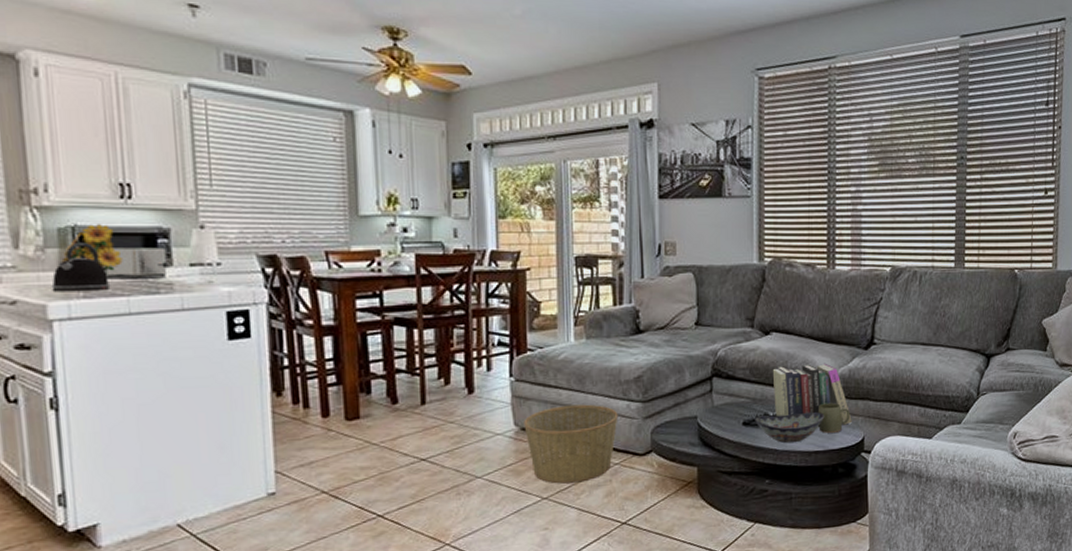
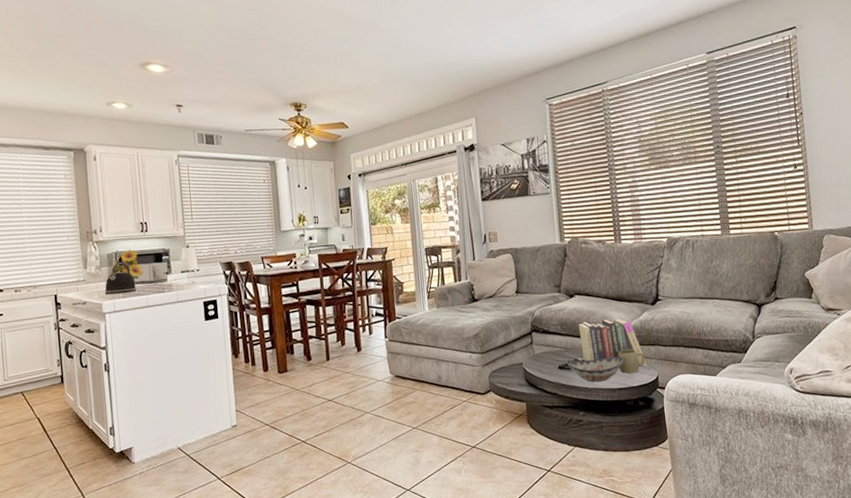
basket: present [523,404,618,484] -> none [396,356,464,417]

